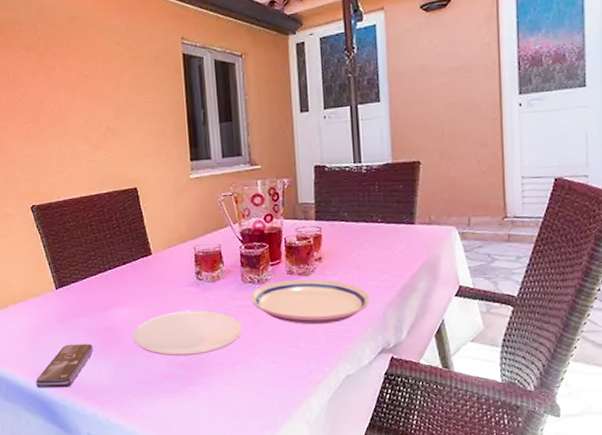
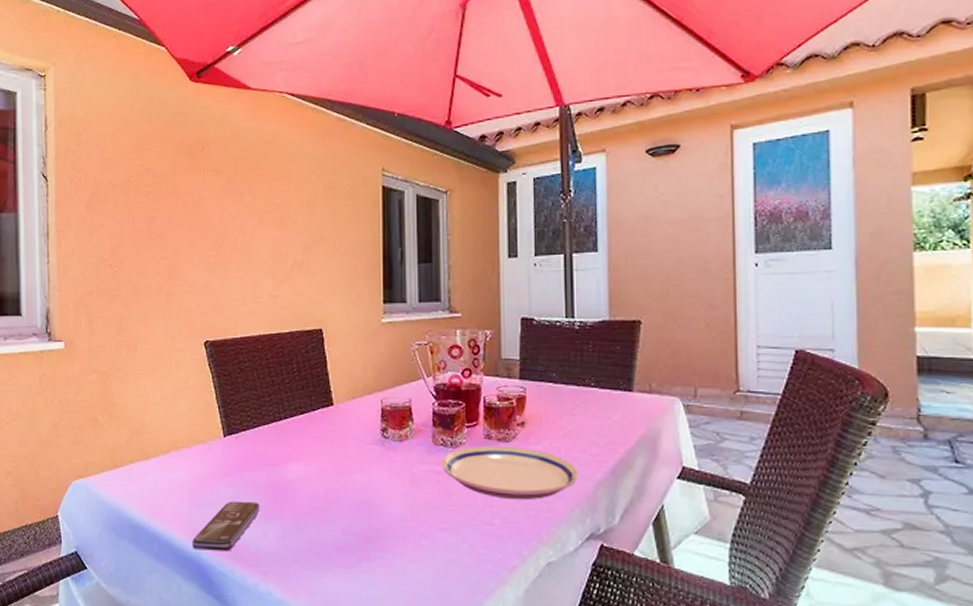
plate: present [133,310,243,357] -> none [305,472,431,526]

